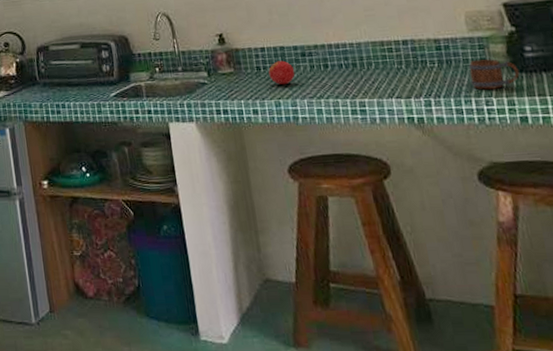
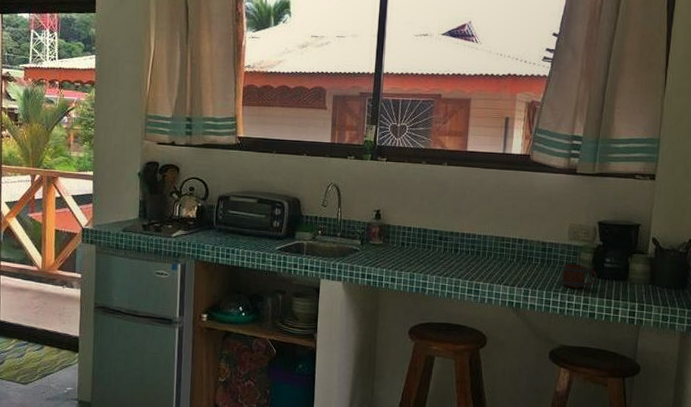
fruit: present [268,60,295,85] -> none [410,240,431,261]

